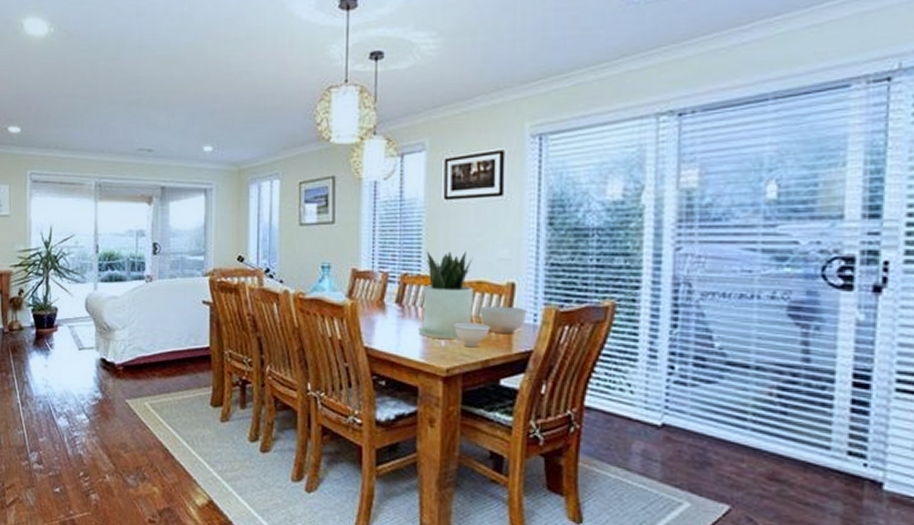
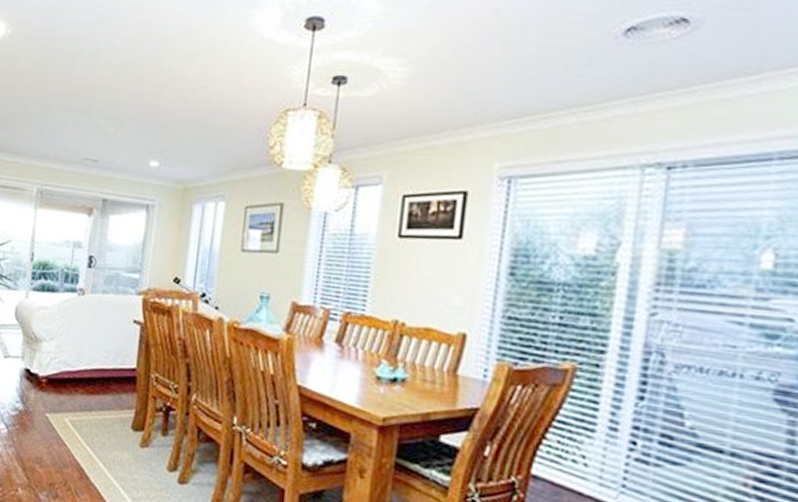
planter: present [418,251,473,340] -> none [356,290,424,389]
bowl: present [453,322,490,348] -> none [394,370,435,399]
bowl: present [480,305,527,335] -> none [425,355,477,388]

